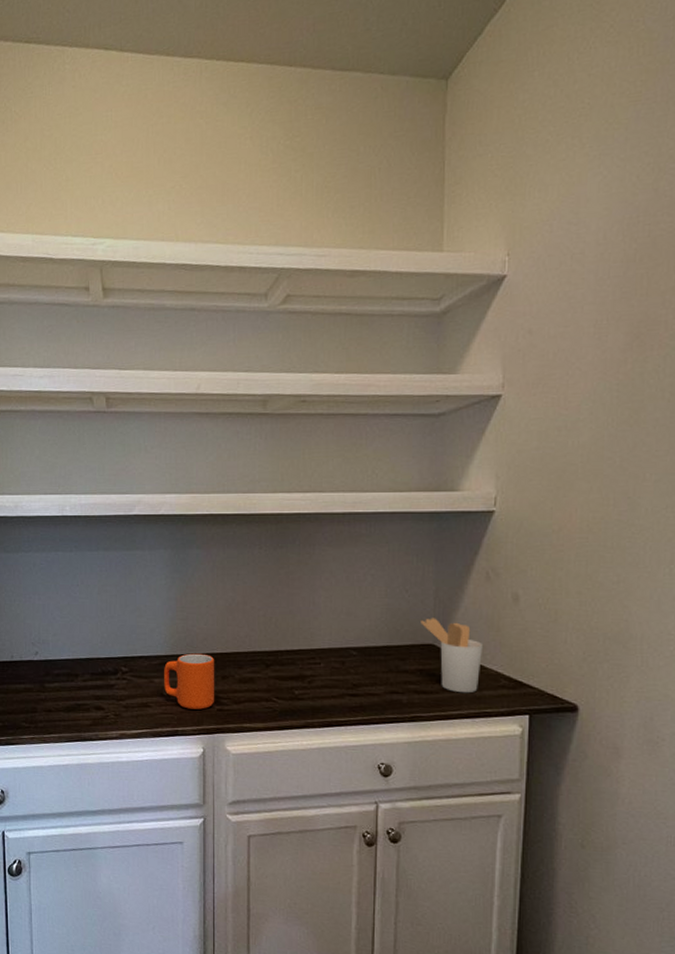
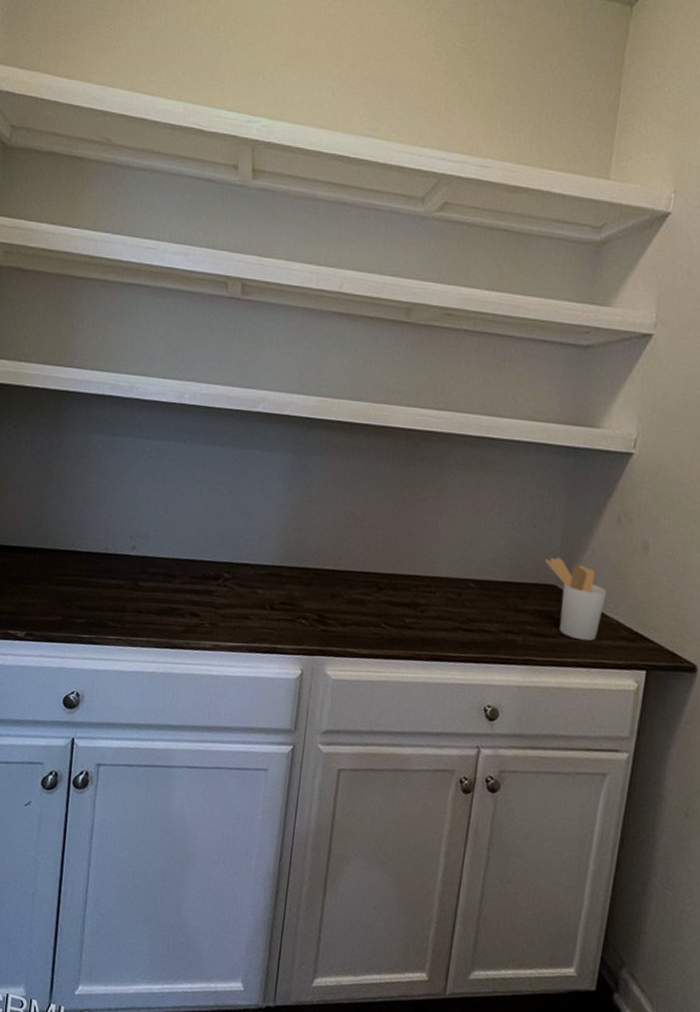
mug: present [164,653,214,710] -> none [267,566,324,628]

